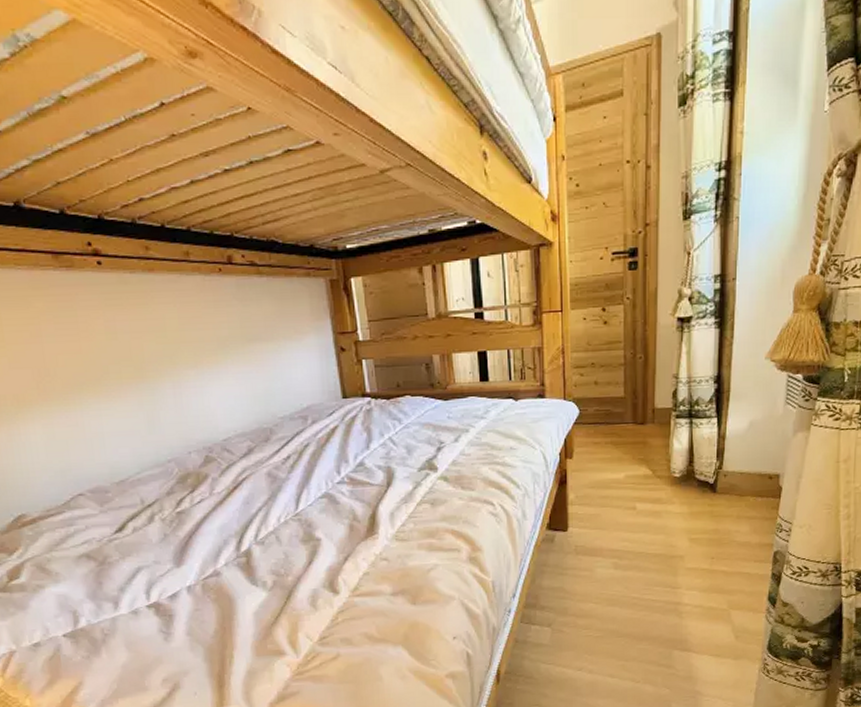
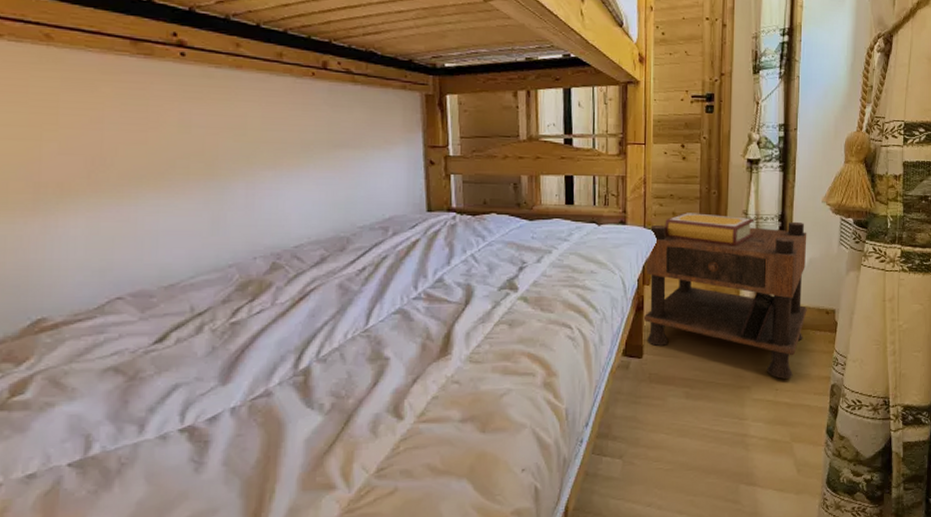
nightstand: none [567,381,748,547] -> present [643,213,807,379]
book: none [586,380,686,414] -> present [664,213,754,247]

